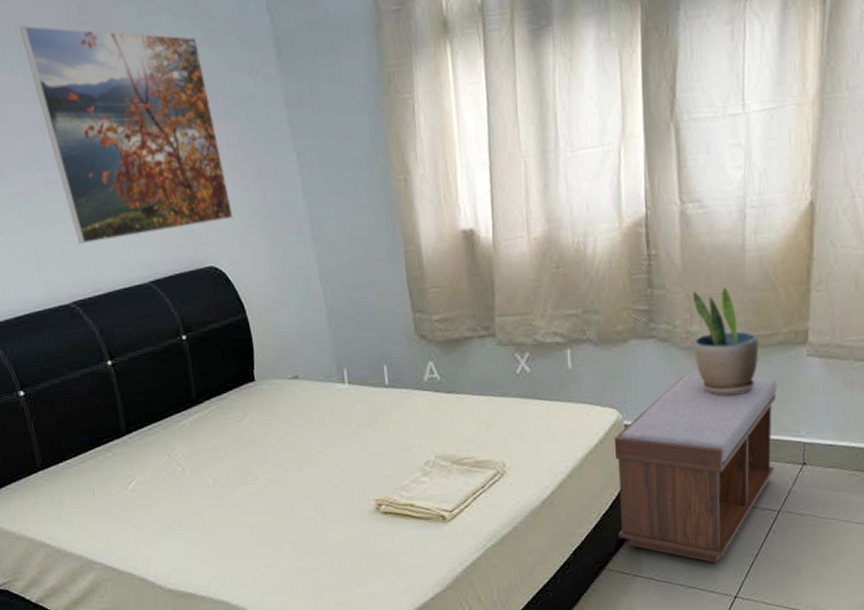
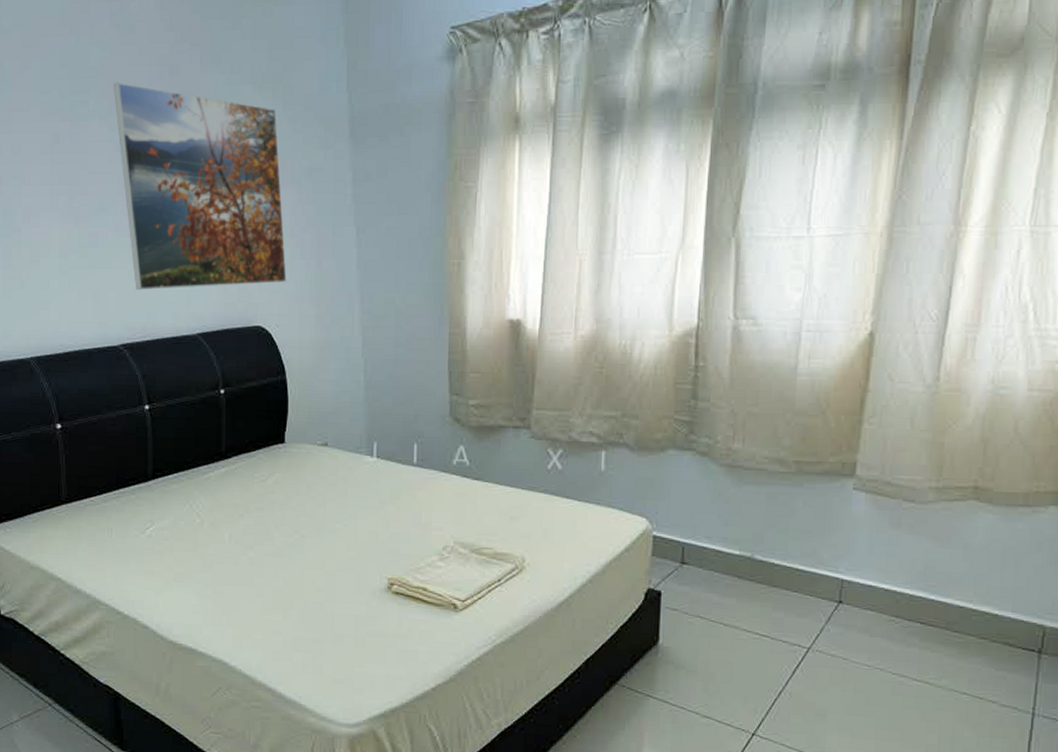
bench: present [613,373,777,563] -> none [634,492,819,694]
potted plant: present [692,287,759,395] -> none [734,407,803,520]

